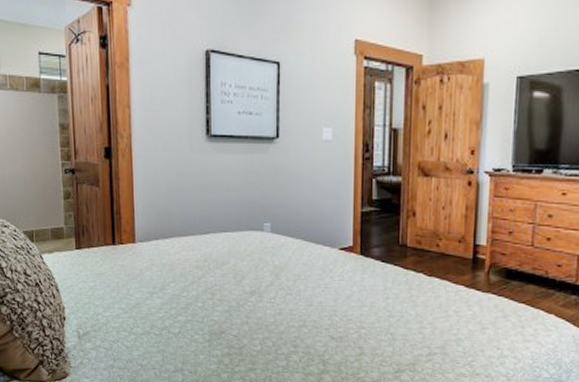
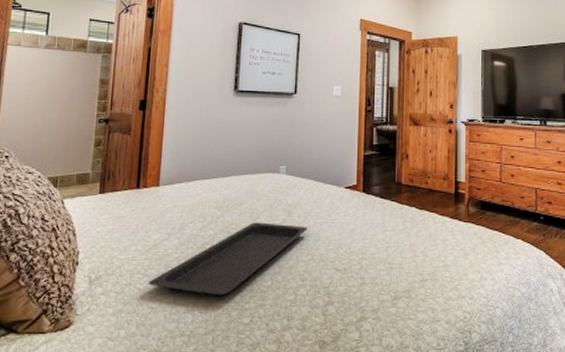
serving tray: none [136,284,299,358] -> present [149,222,309,297]

